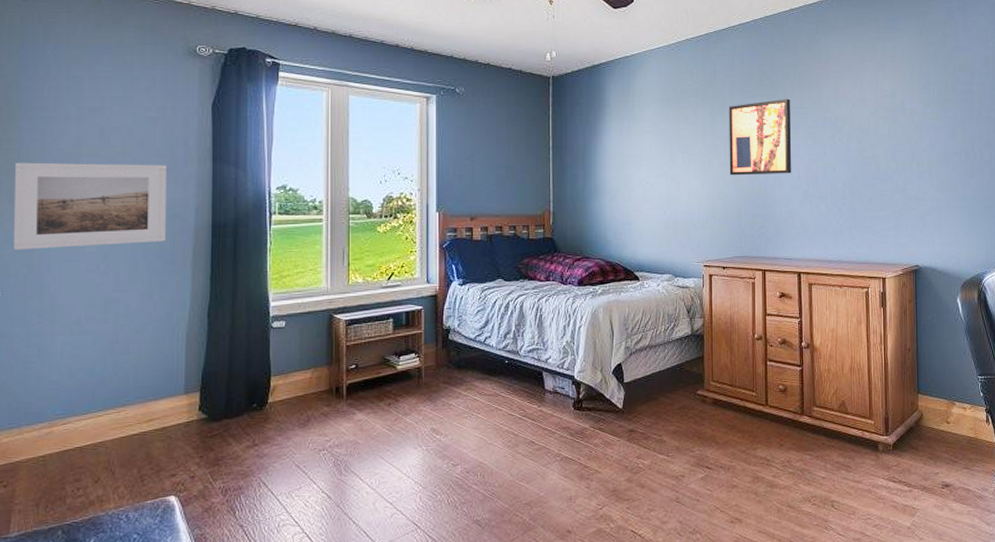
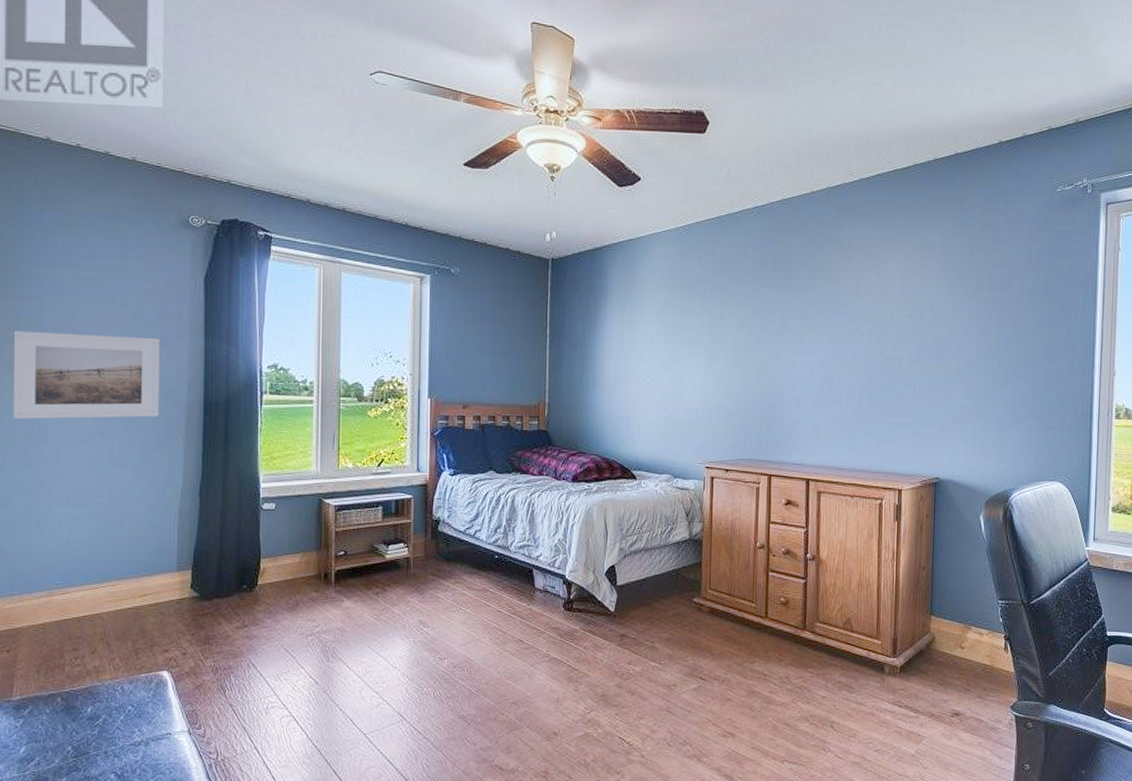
wall art: present [728,98,791,176] -> none [737,290,806,373]

